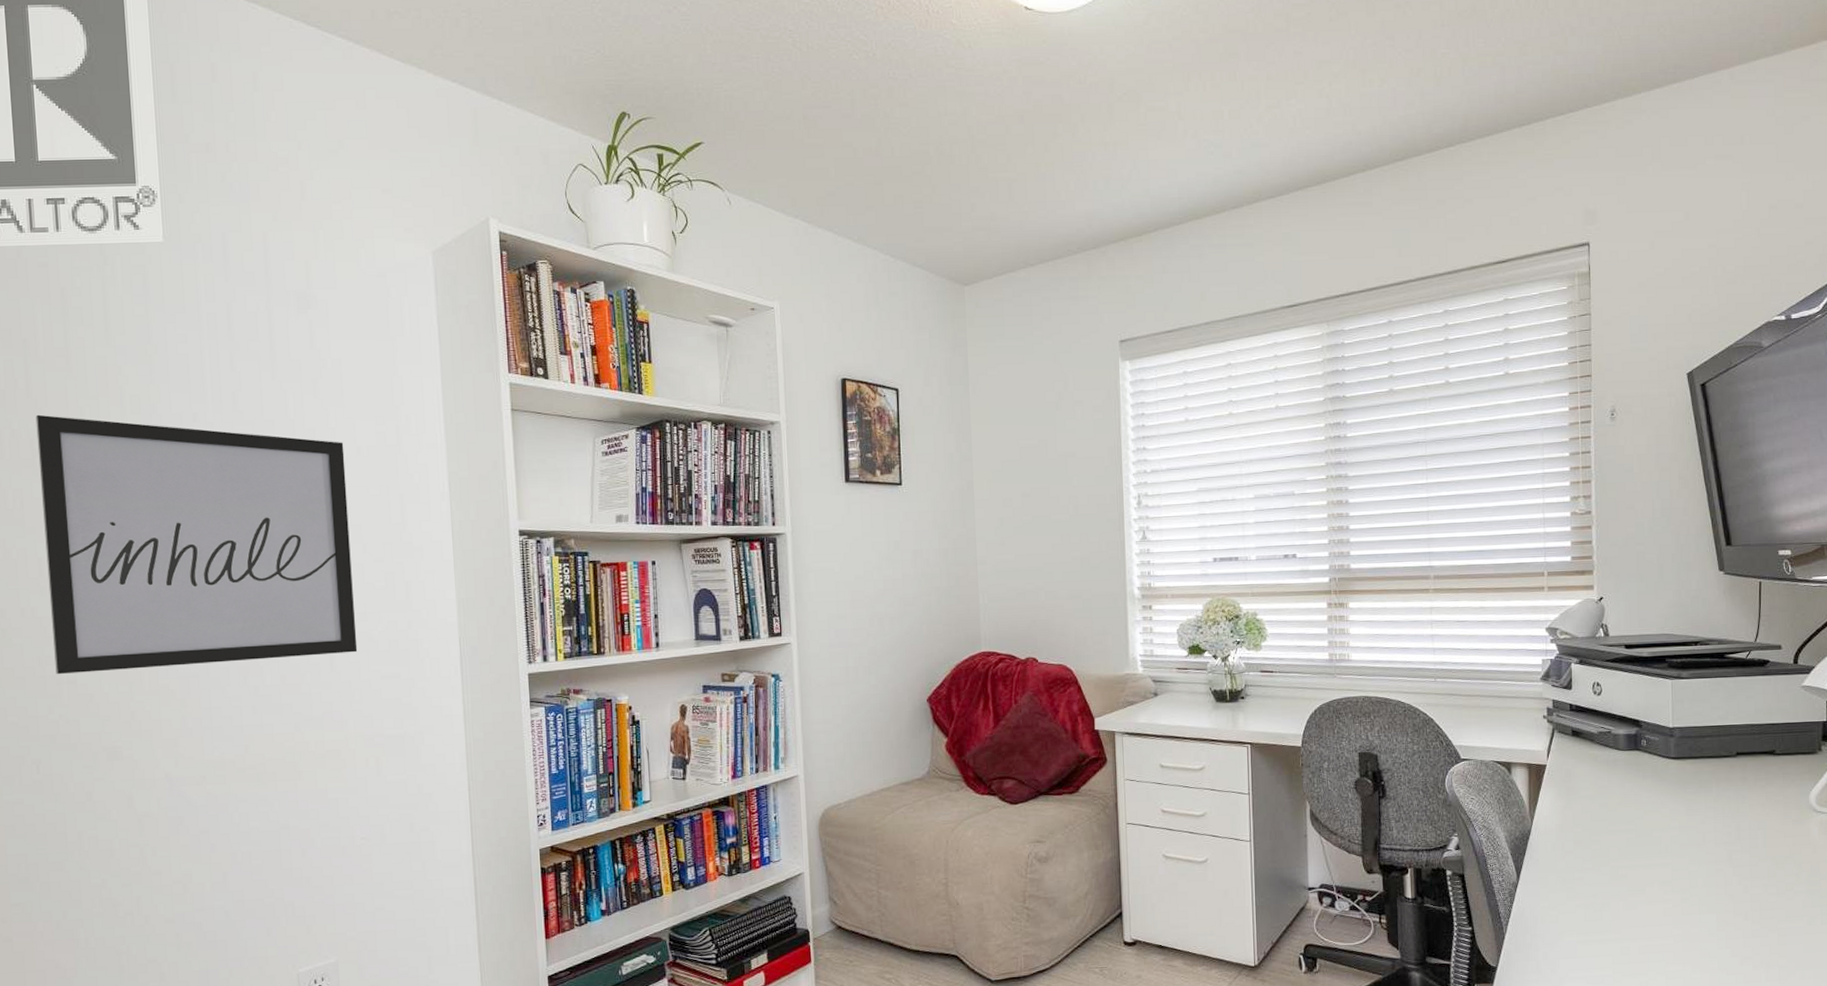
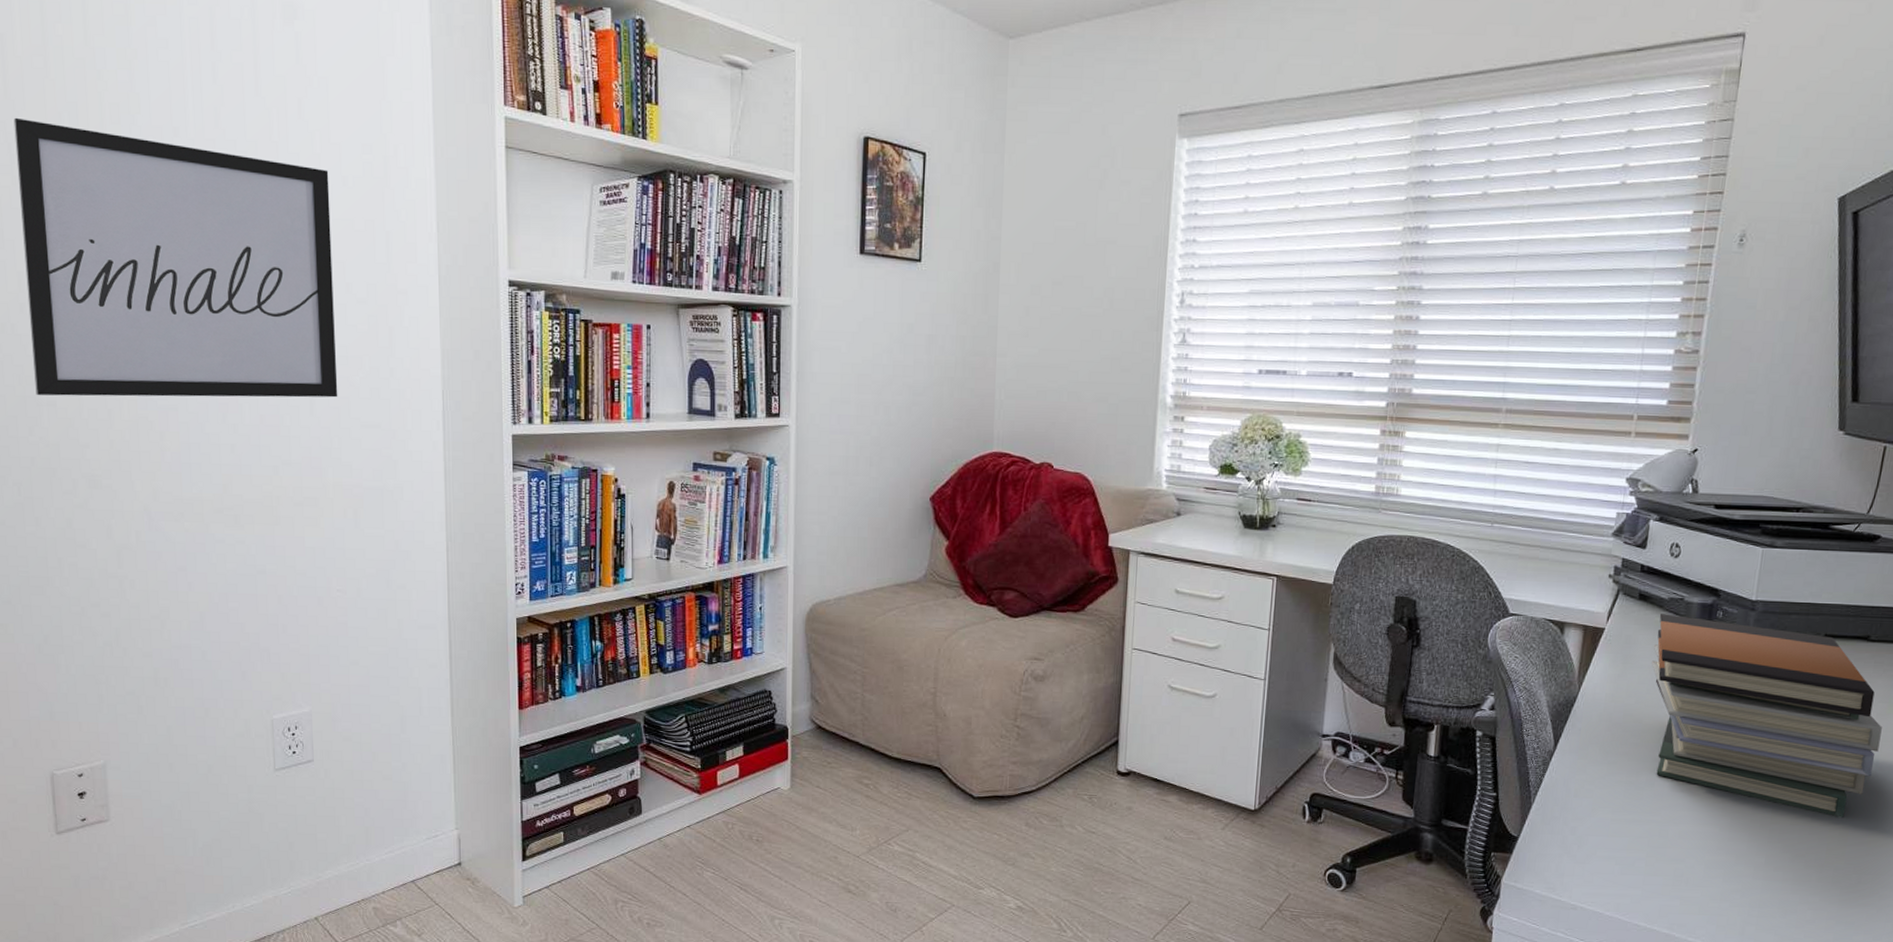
book stack: none [1590,746,1799,920] -> present [1651,614,1882,819]

